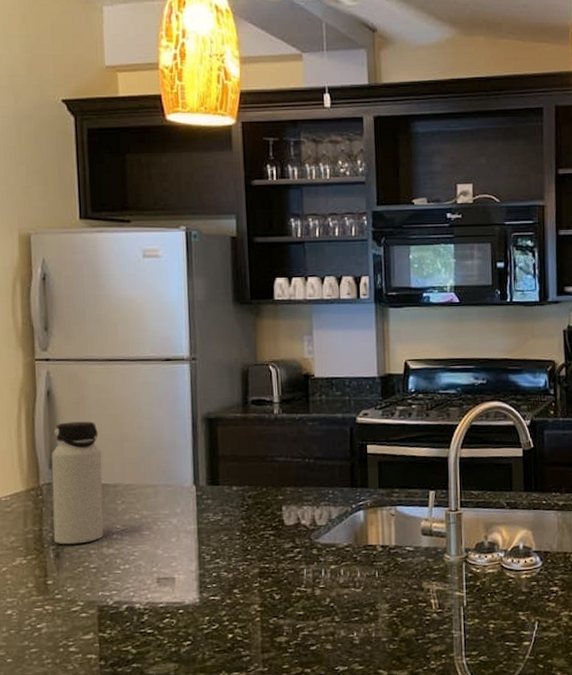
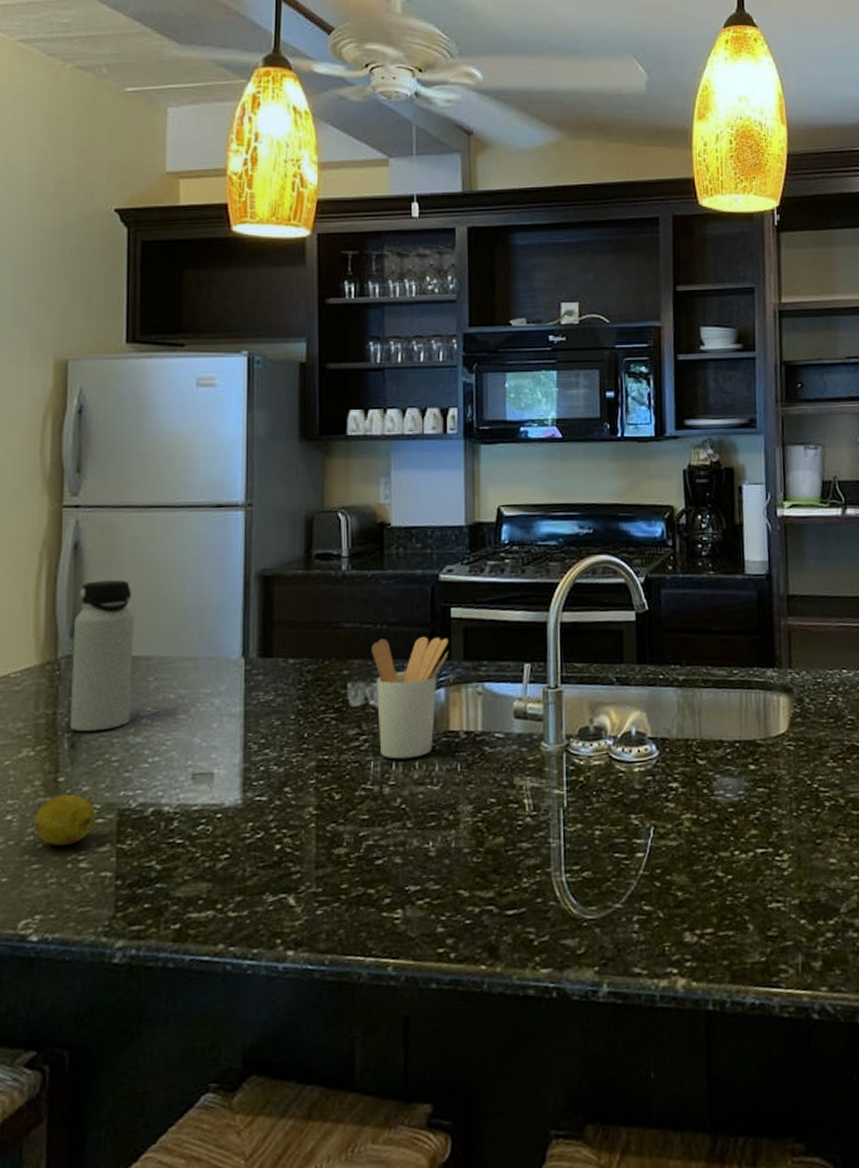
fruit: none [30,594,81,634] -> present [34,794,96,846]
utensil holder: none [301,468,366,568] -> present [372,636,449,759]

